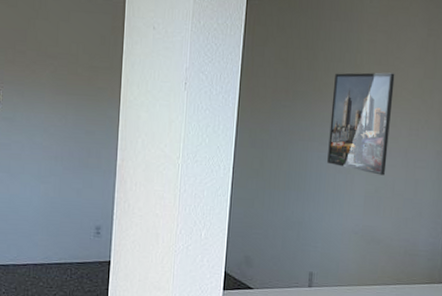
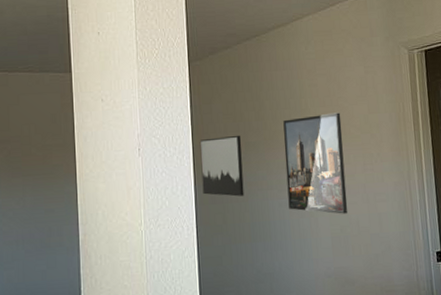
wall art: none [244,82,290,144] -> present [199,135,244,197]

